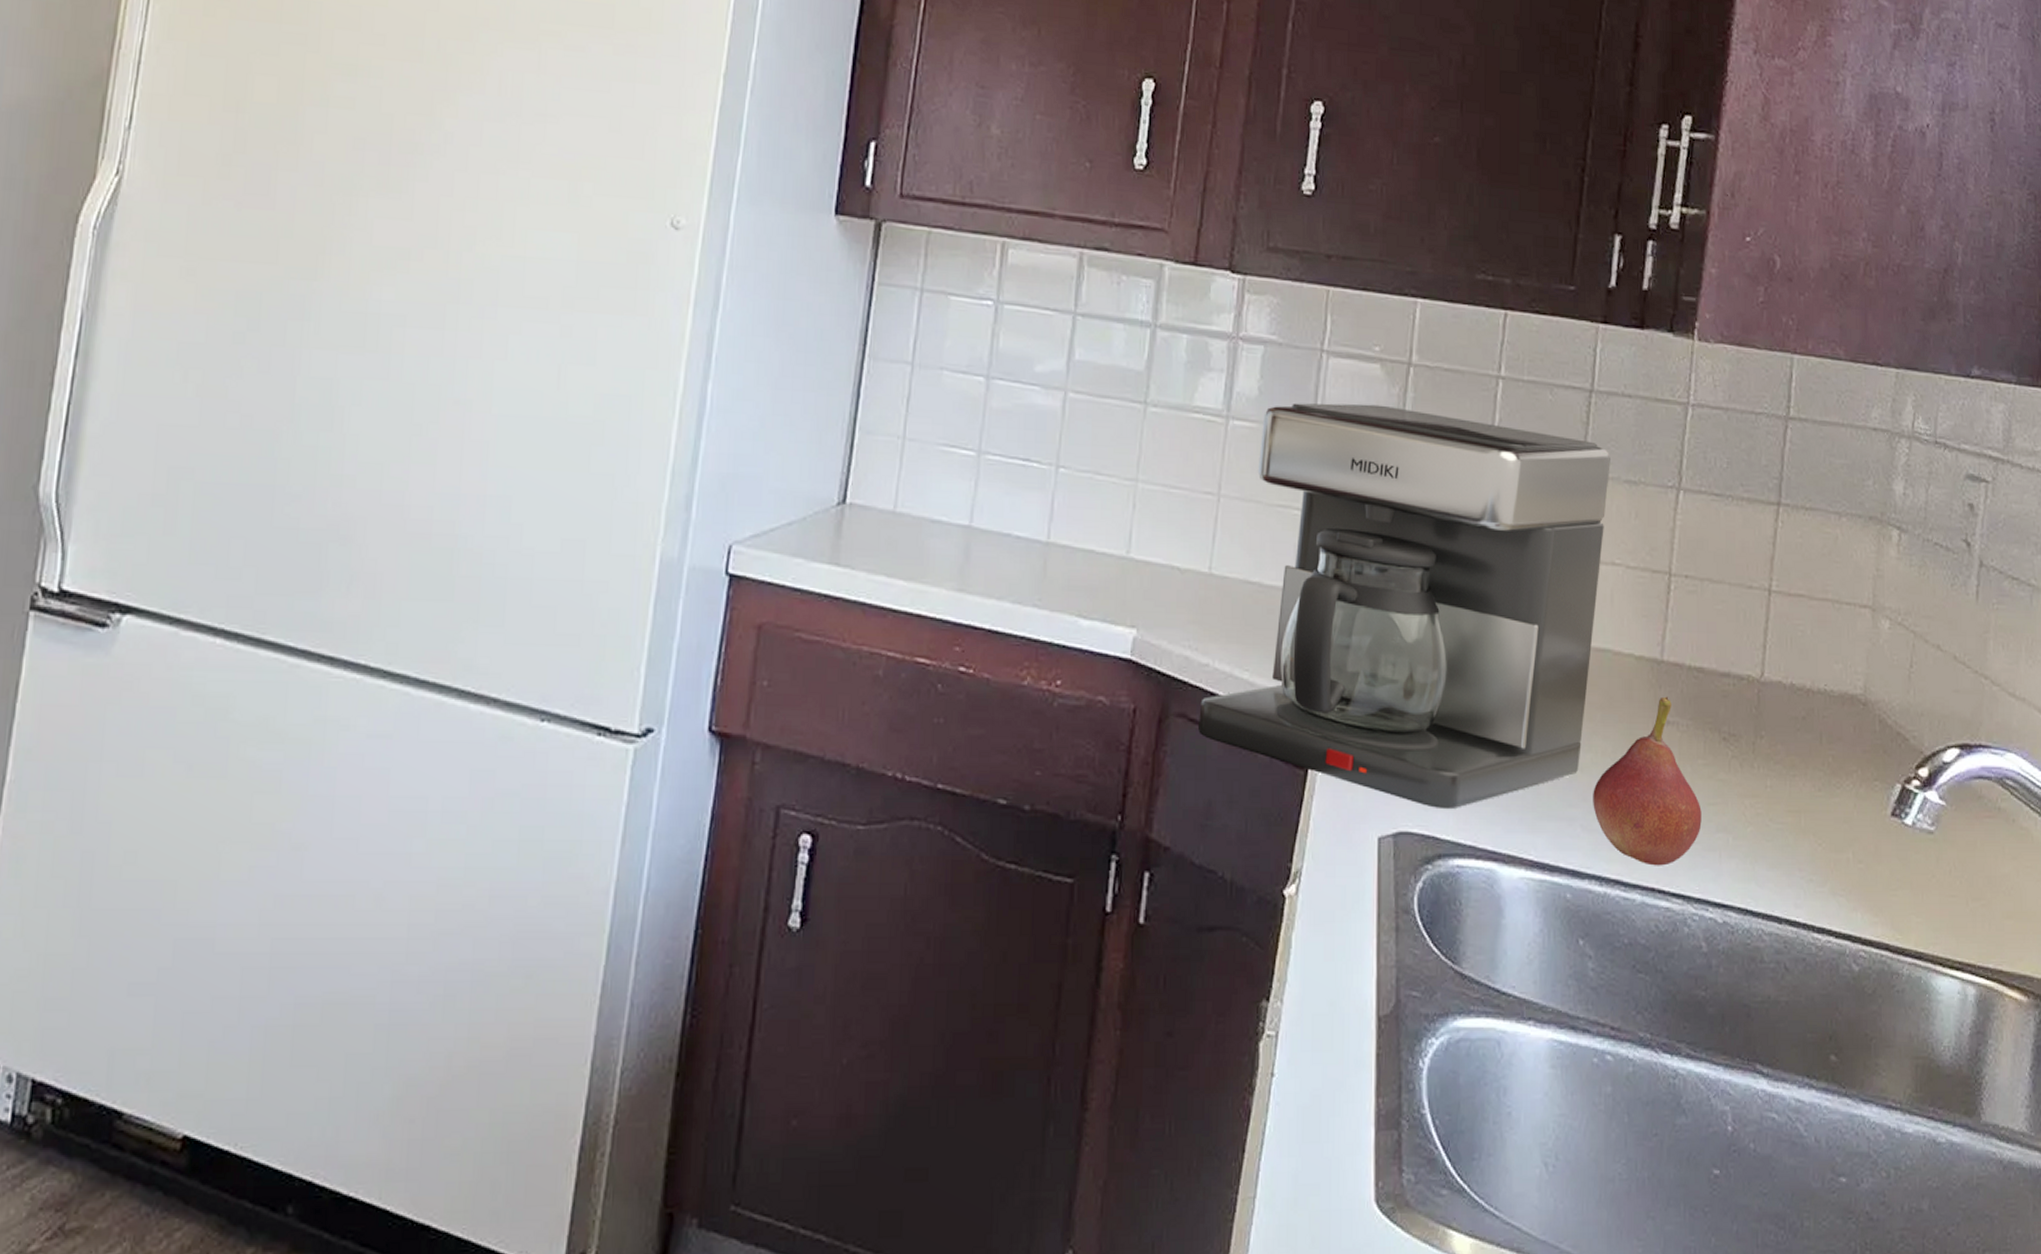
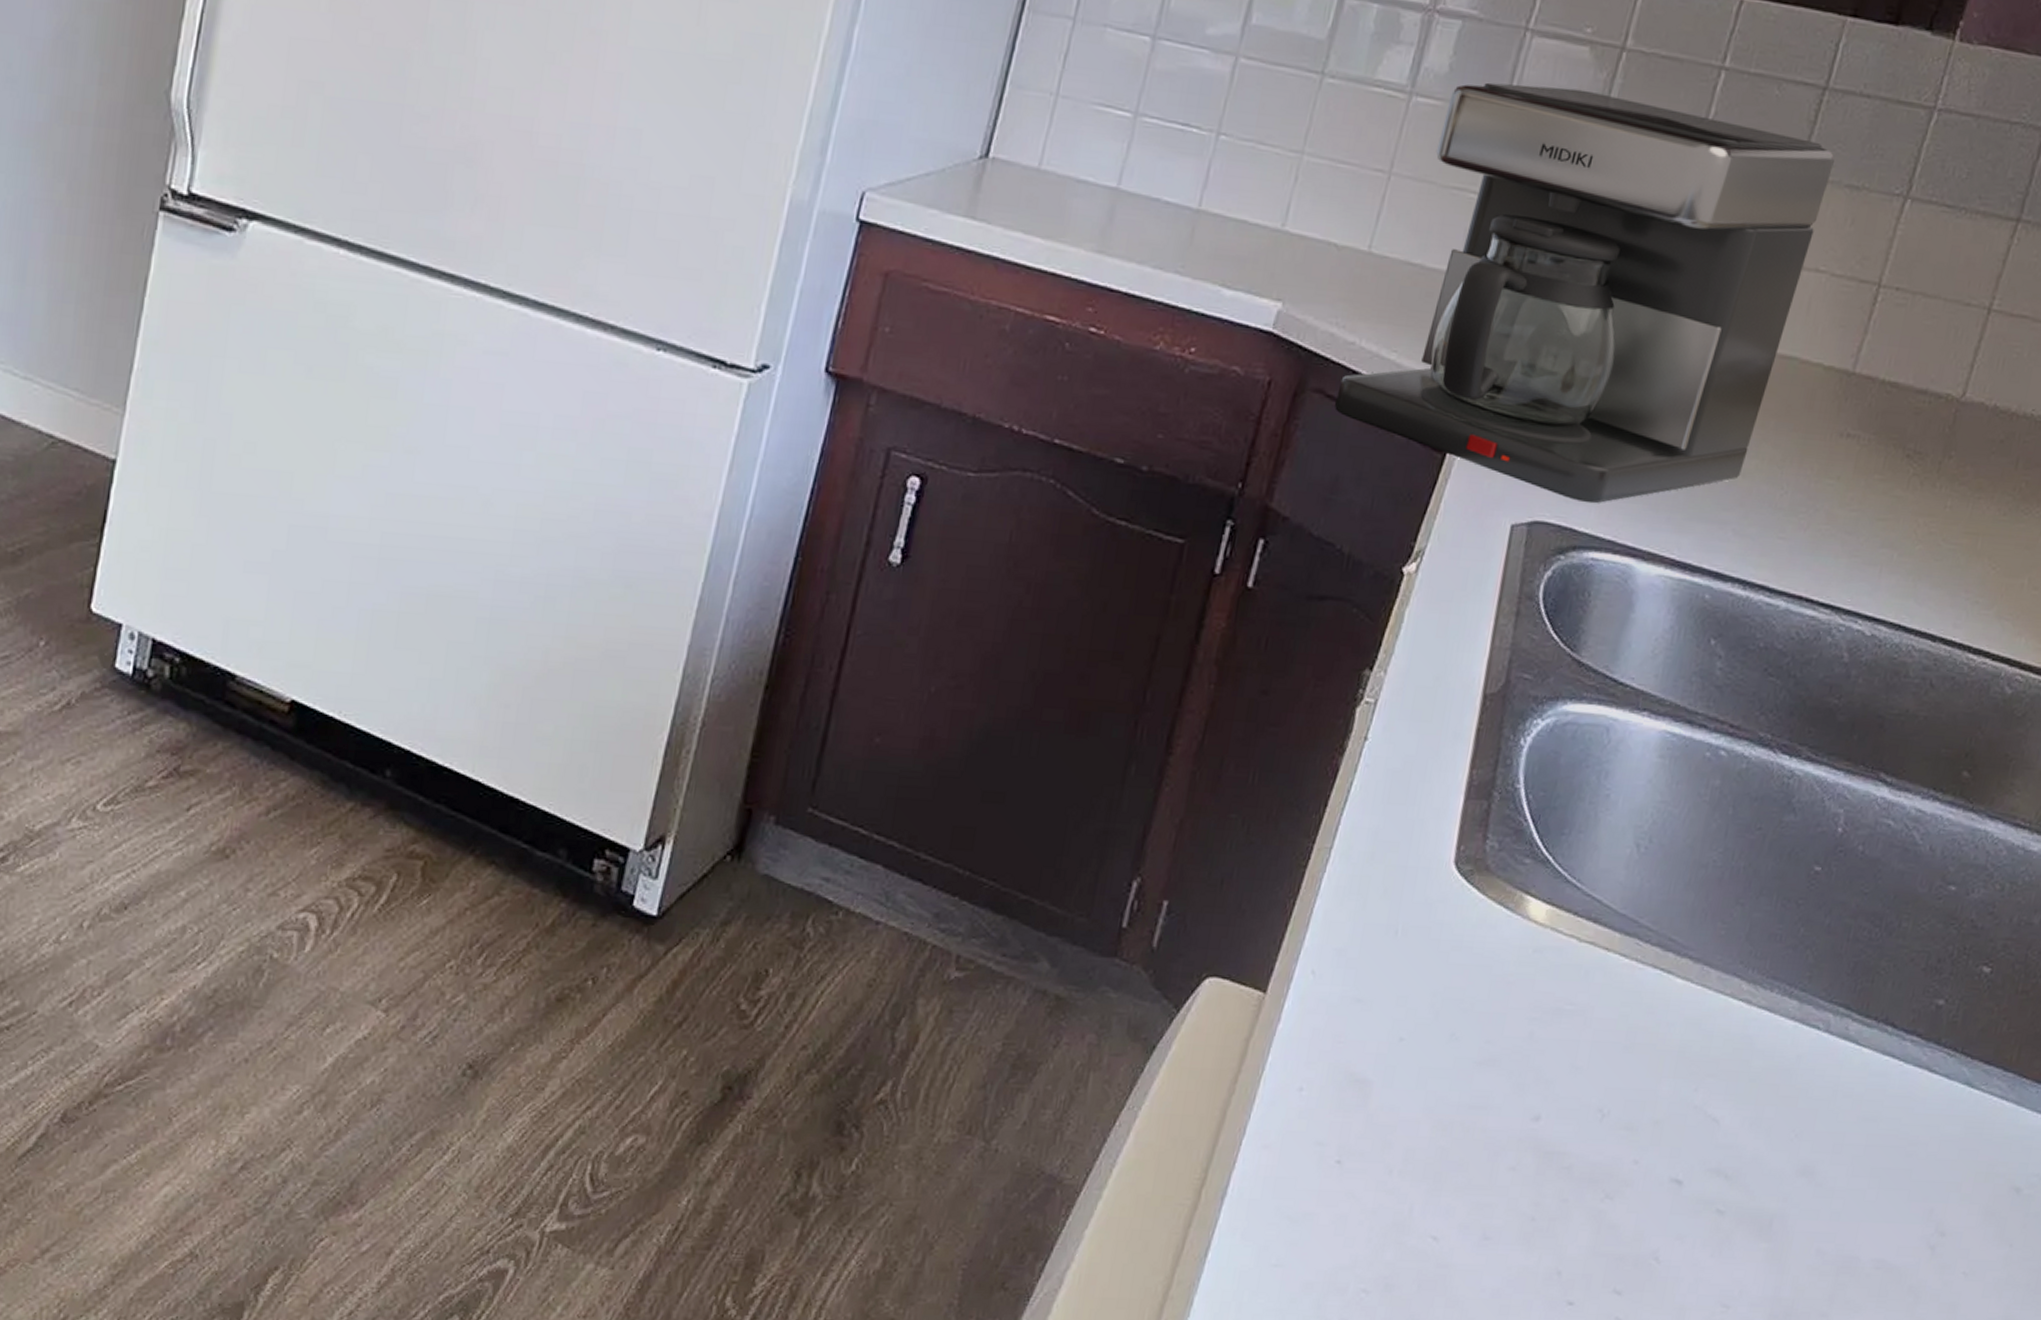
fruit: present [1593,696,1702,866] -> none [1749,409,1869,576]

